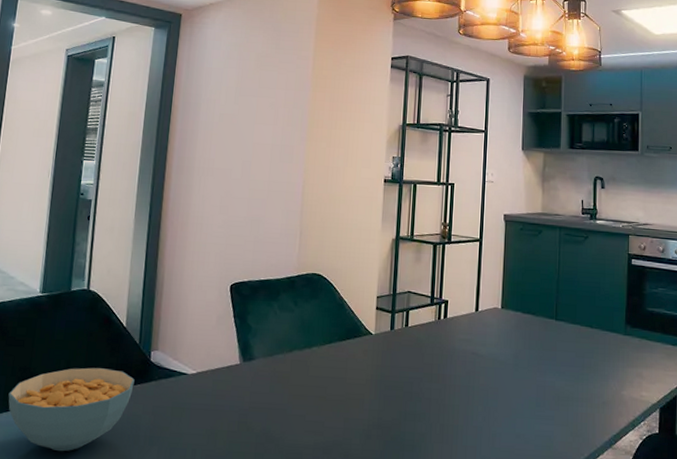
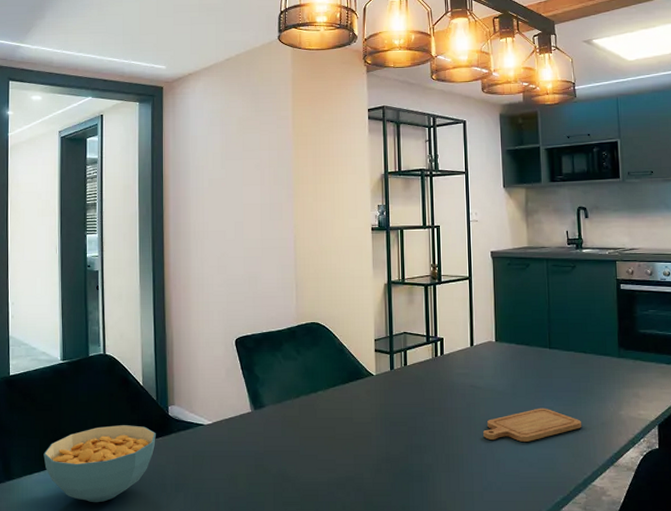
chopping board: none [481,381,582,417] -> present [483,408,581,442]

